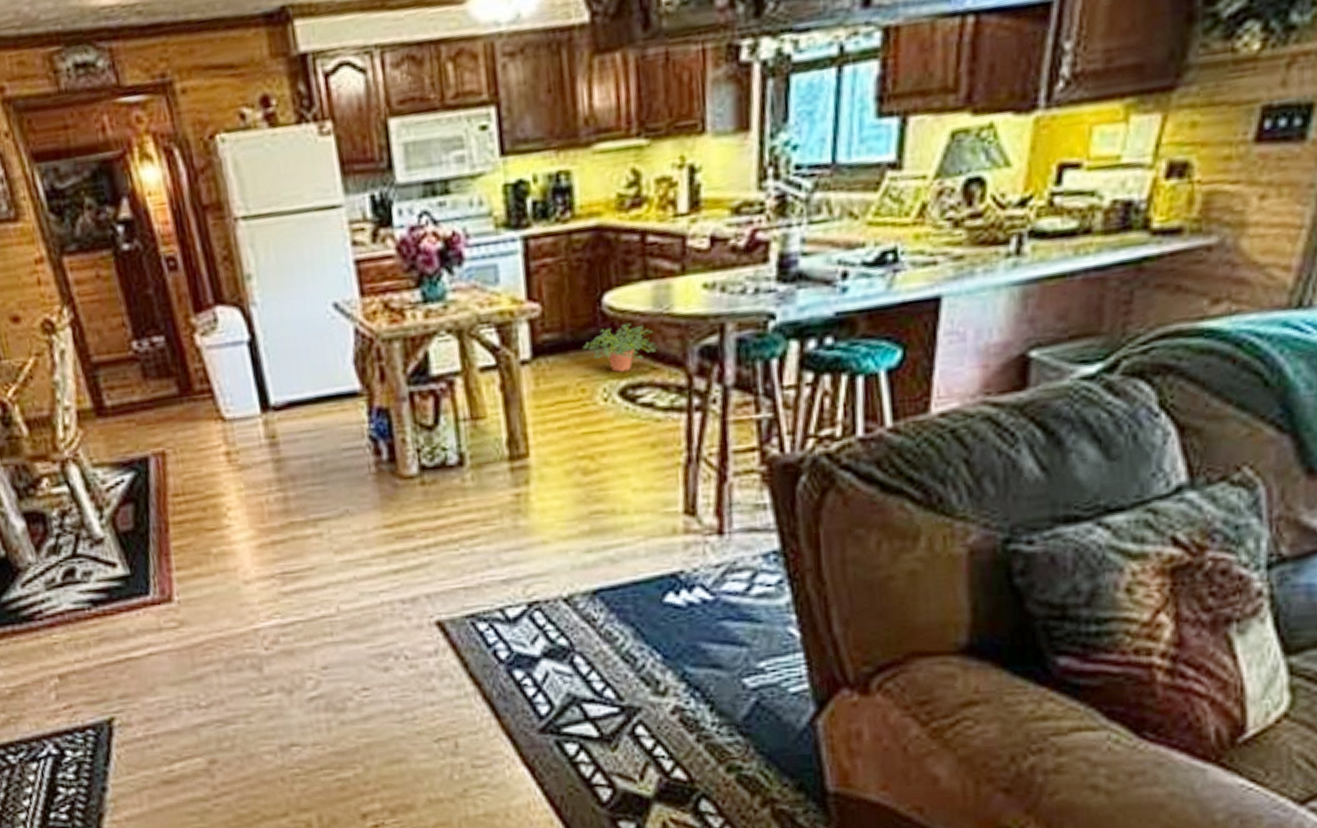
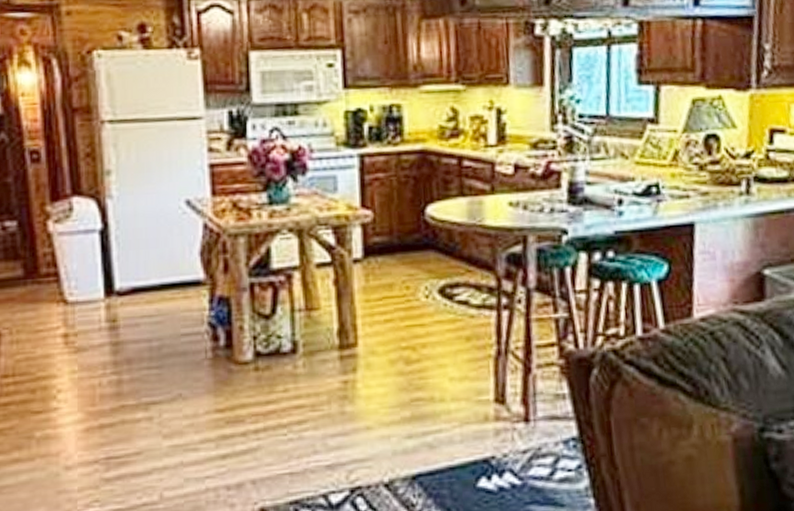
potted plant: present [583,322,659,372] -> none [408,231,473,273]

